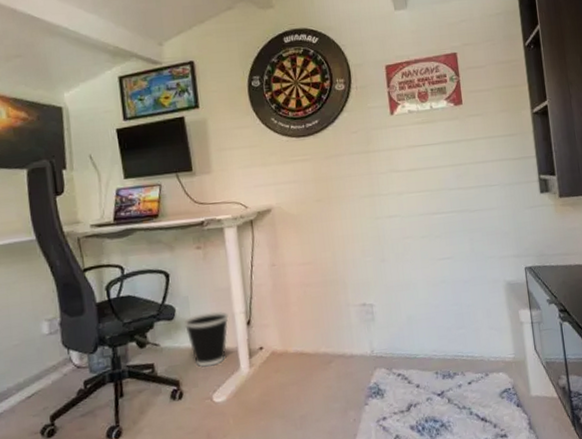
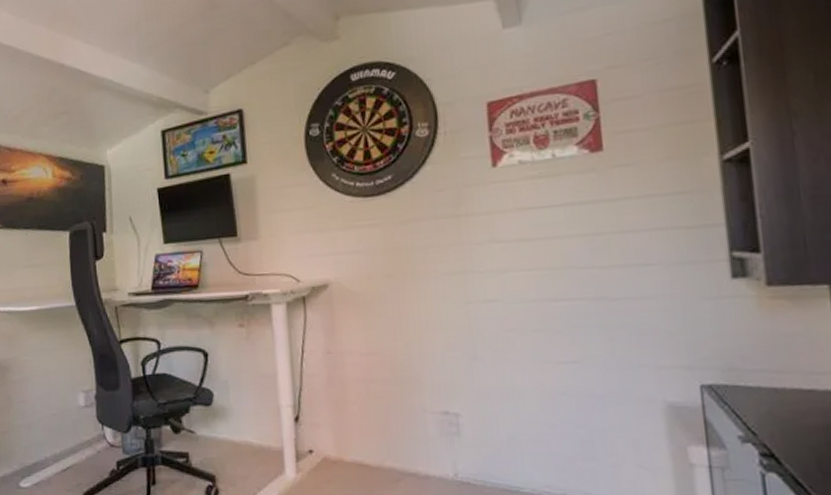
wastebasket: present [183,311,229,368] -> none [222,401,273,465]

